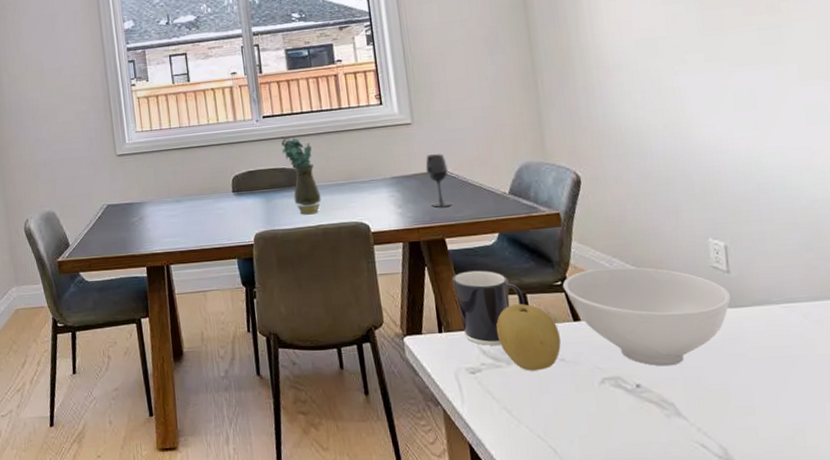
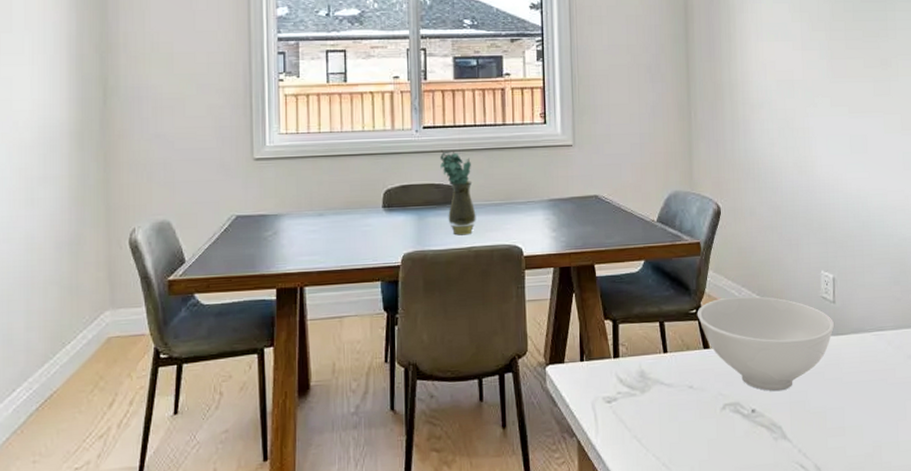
wine glass: present [425,154,451,208] -> none [582,178,603,233]
mug: present [451,270,525,346] -> none [597,297,662,374]
fruit: present [496,304,561,371] -> none [634,331,691,399]

